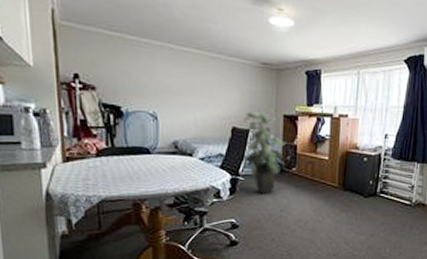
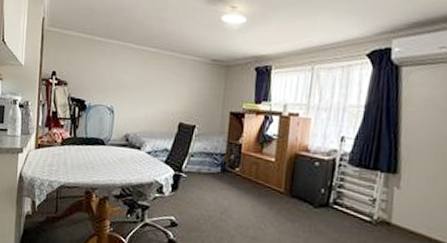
indoor plant: present [244,107,287,194] -> none [189,104,232,194]

